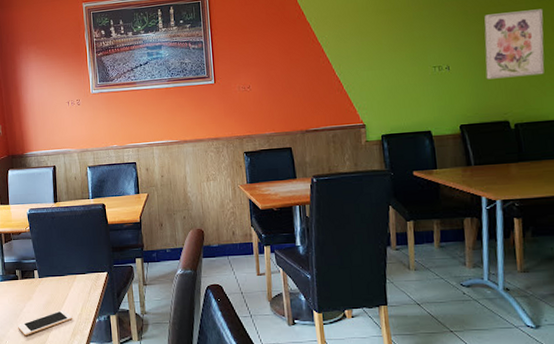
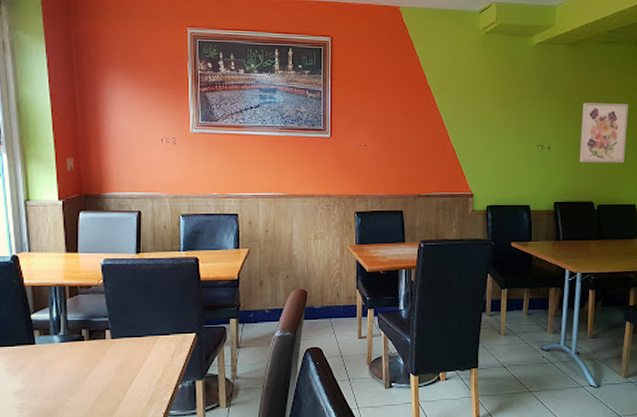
cell phone: present [18,310,72,335] -> none [80,375,150,405]

